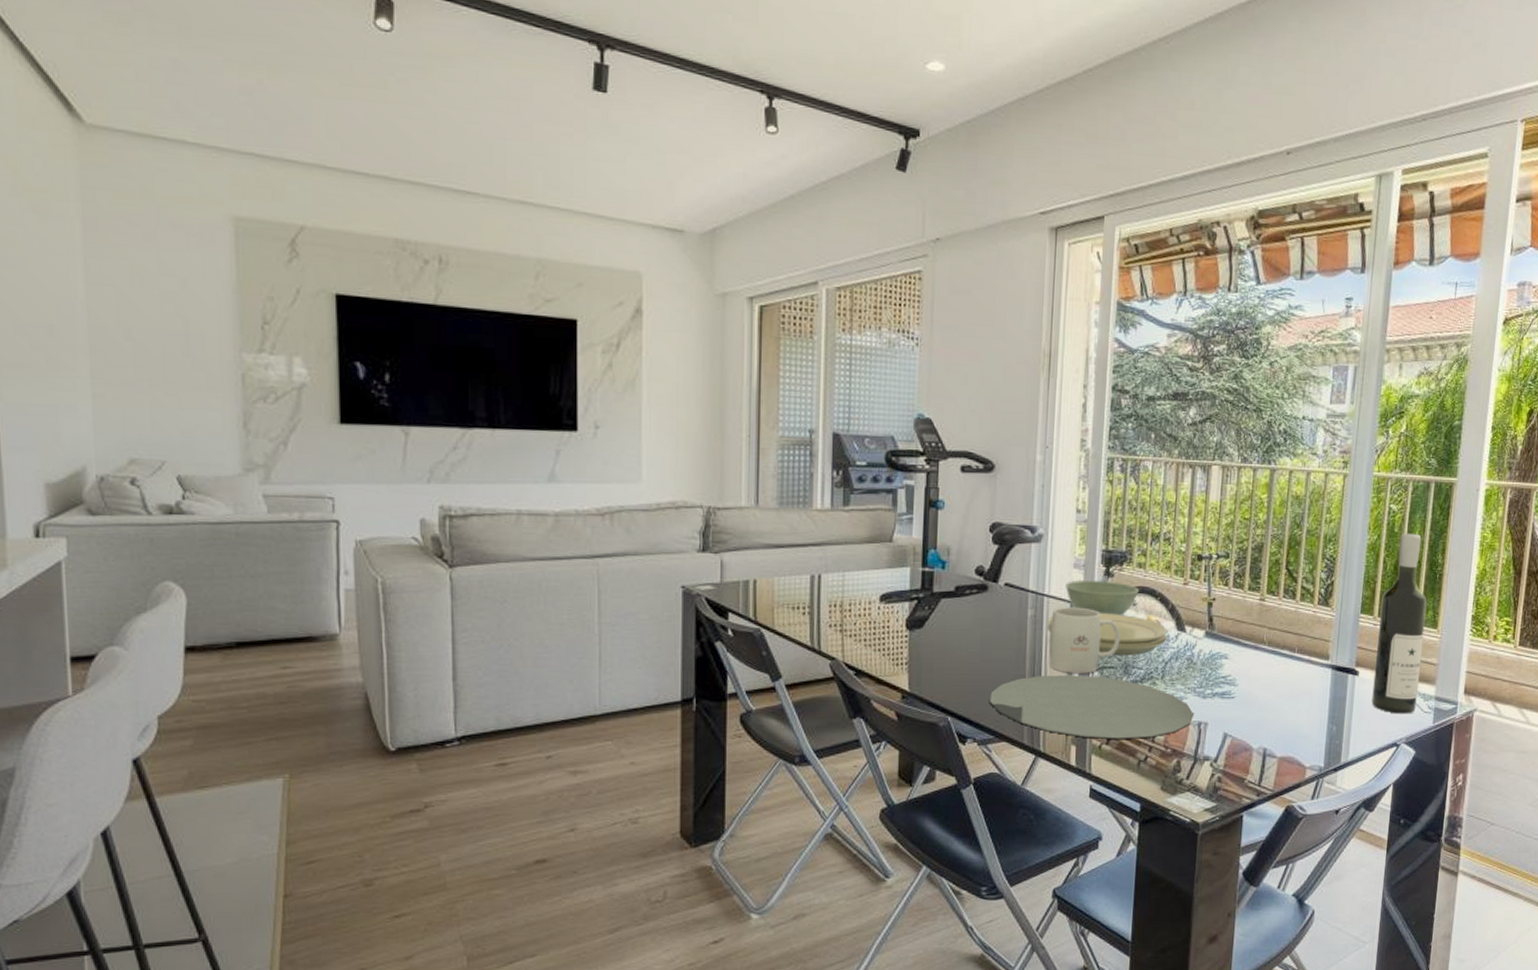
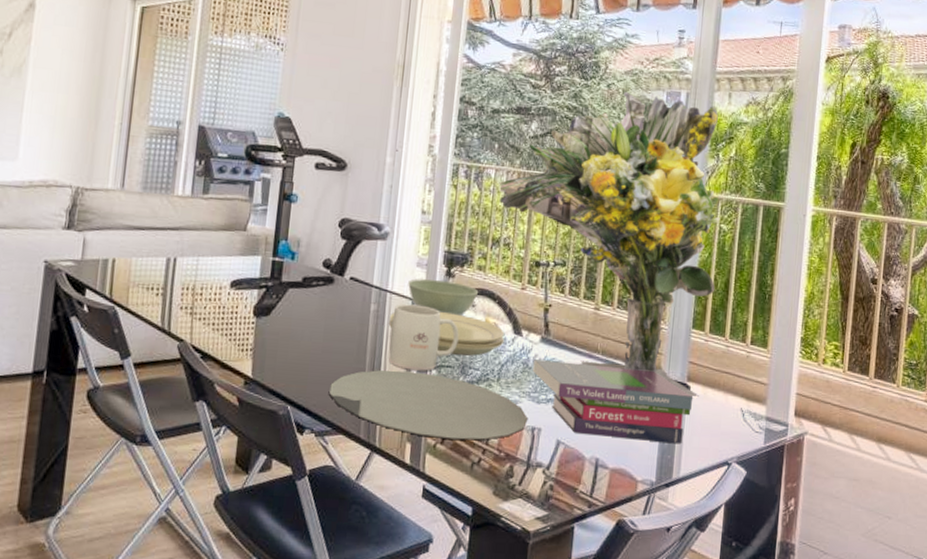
bouquet: none [1156,370,1390,682] -> present [498,92,720,398]
books: none [1198,655,1361,729] -> present [533,359,692,444]
bottle: present [1371,532,1427,714] -> none [703,252,757,433]

